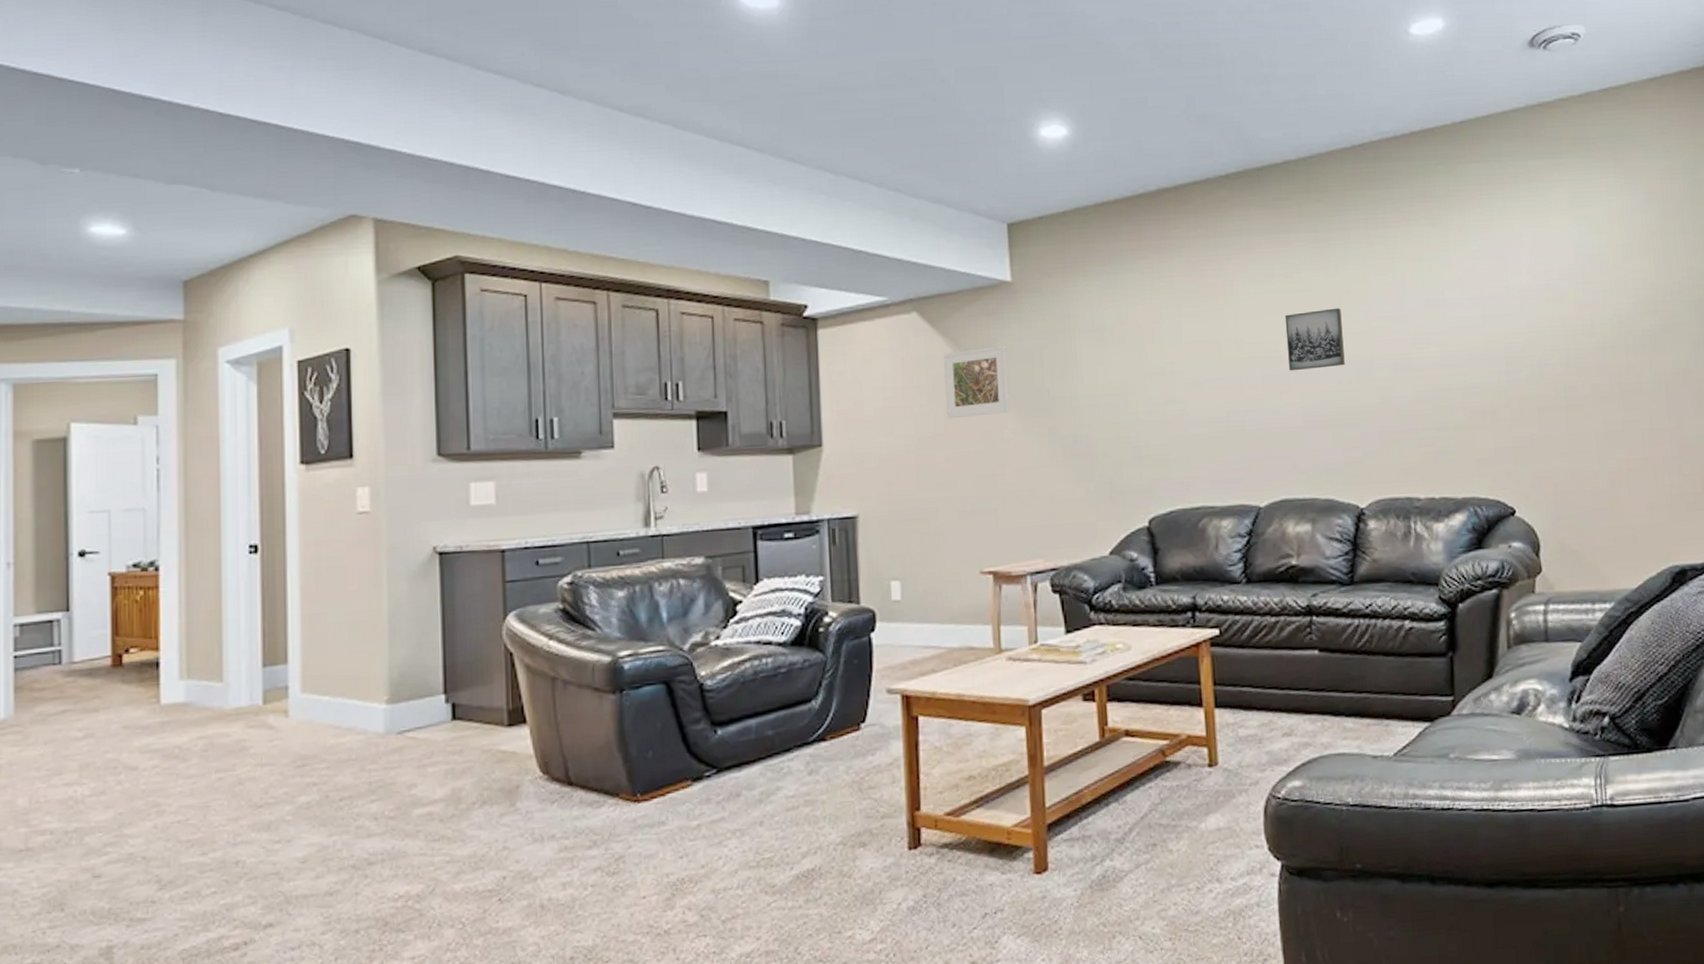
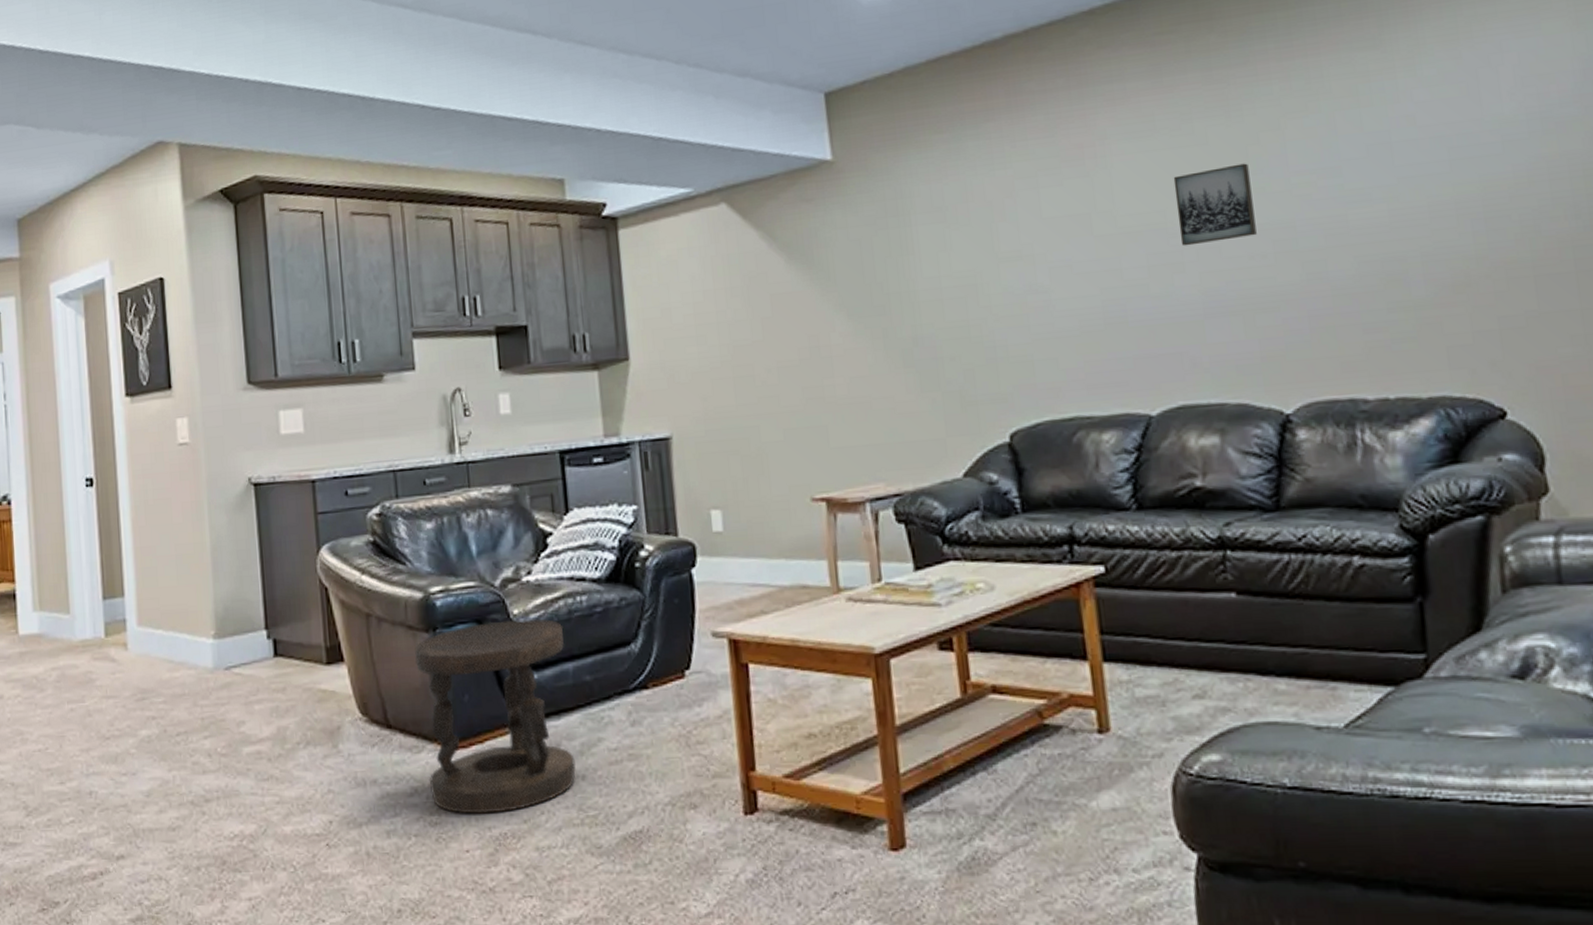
stool: none [599,679,754,863] -> present [414,618,576,814]
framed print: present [944,345,1011,419] -> none [758,235,838,324]

